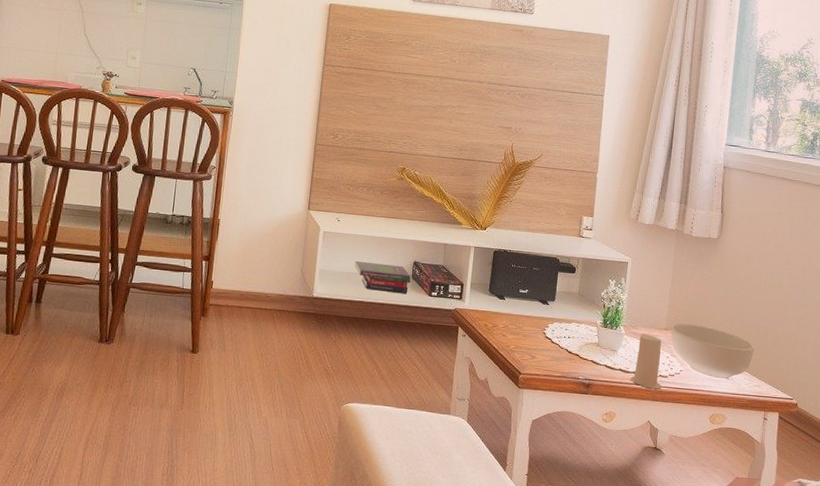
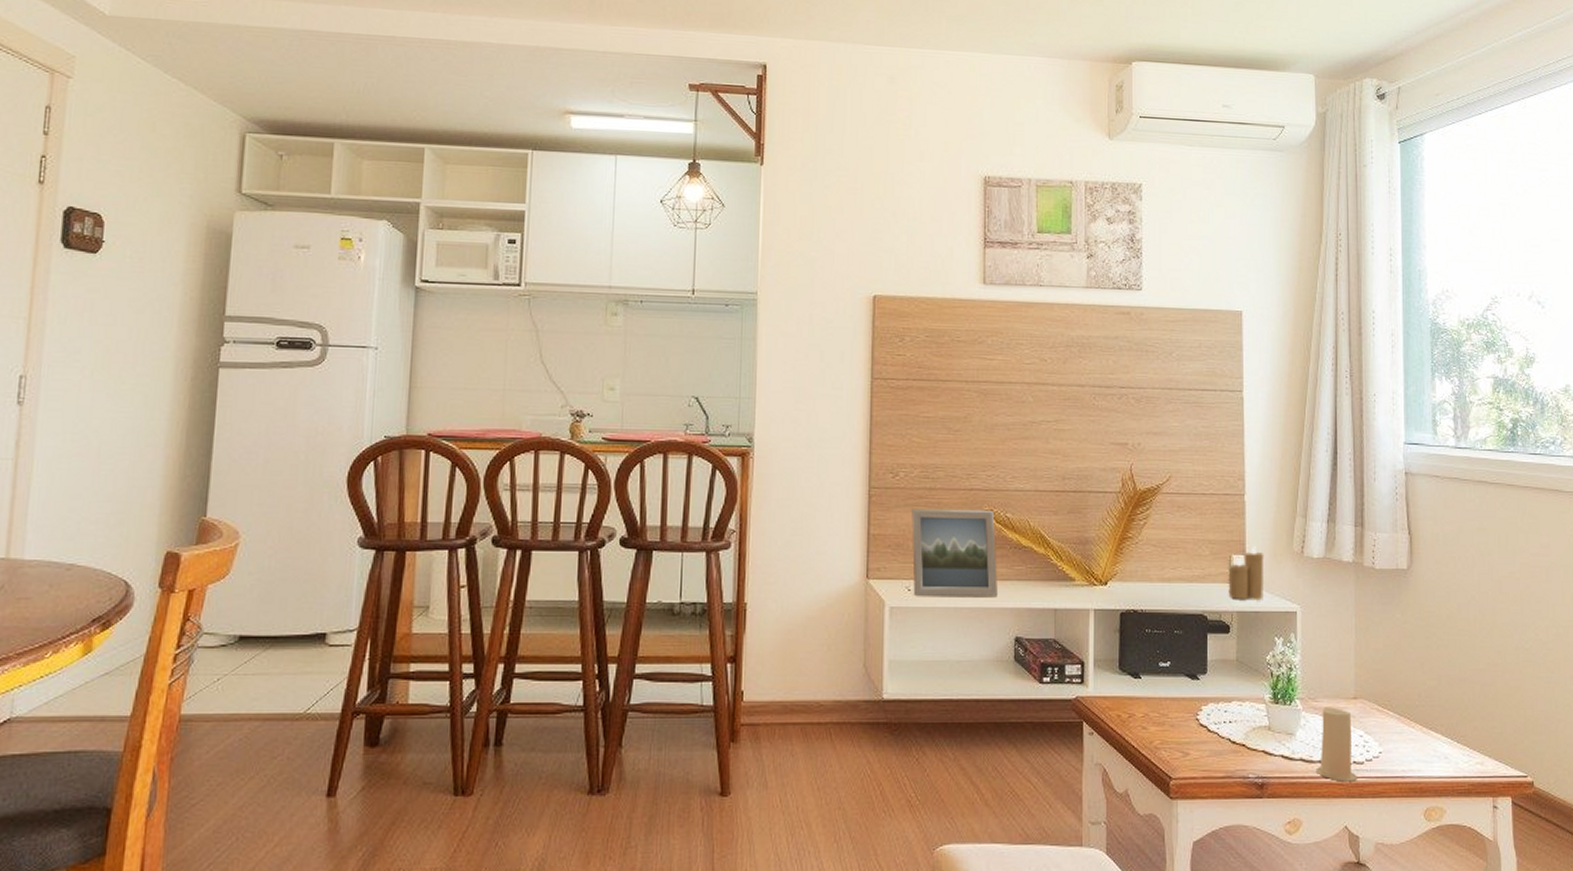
picture frame: none [341,162,406,231] -> present [911,508,997,596]
books: present [354,260,411,294] -> none [935,643,1013,684]
candle: none [577,211,608,251] -> present [1228,546,1264,599]
bowl: present [670,323,755,380] -> none [1360,688,1472,759]

